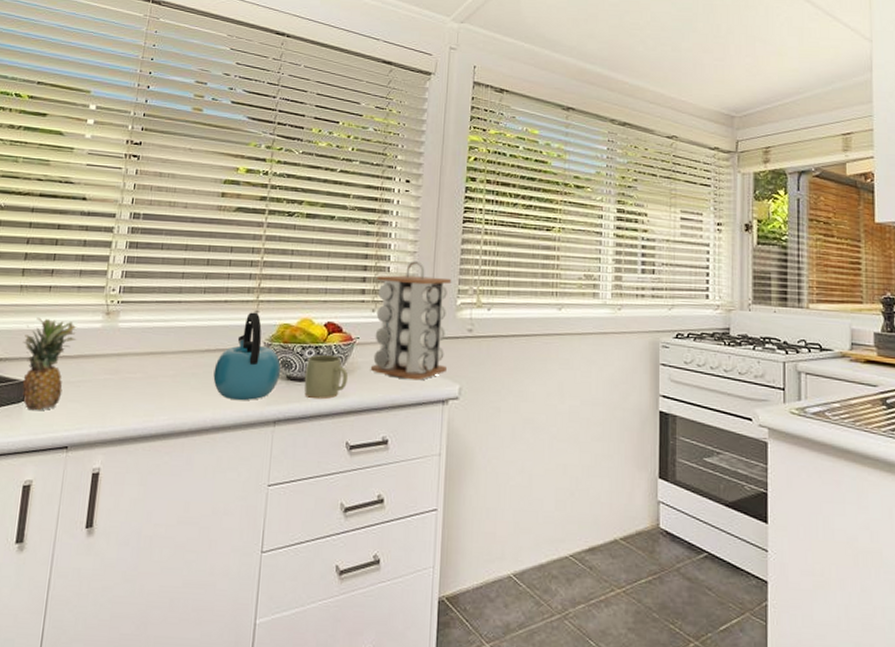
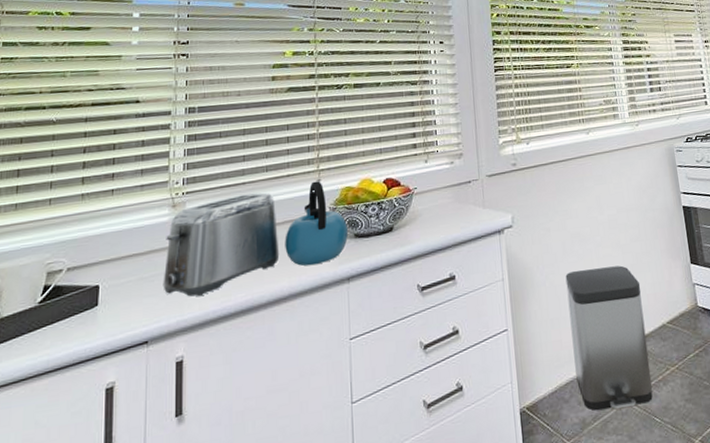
fruit: present [22,317,77,411] -> none [89,220,145,313]
toaster: none [88,313,209,410] -> present [163,192,280,297]
mug: present [304,354,348,400] -> none [370,207,411,251]
spice rack: present [370,261,452,381] -> none [425,111,498,218]
pedal bin: none [506,461,595,623] -> present [565,265,653,411]

